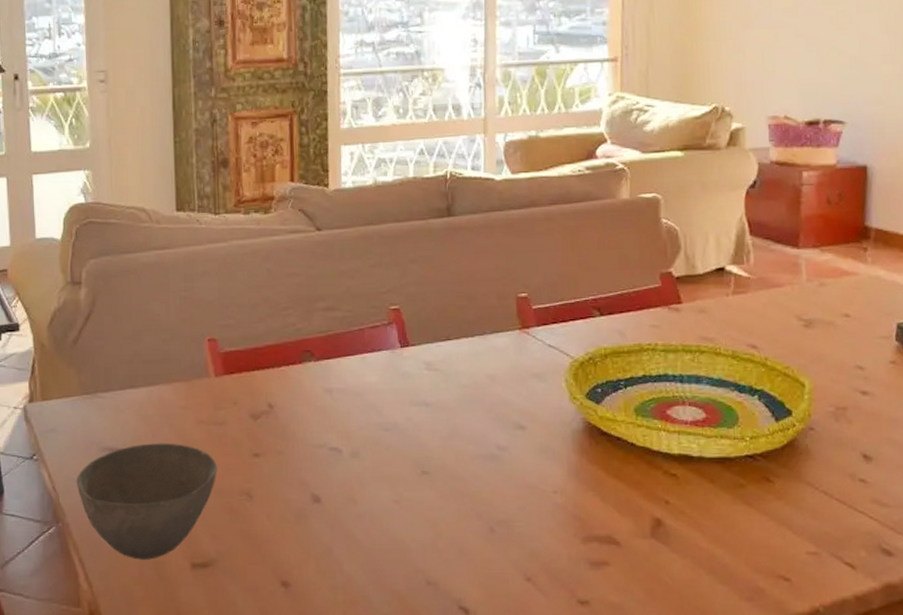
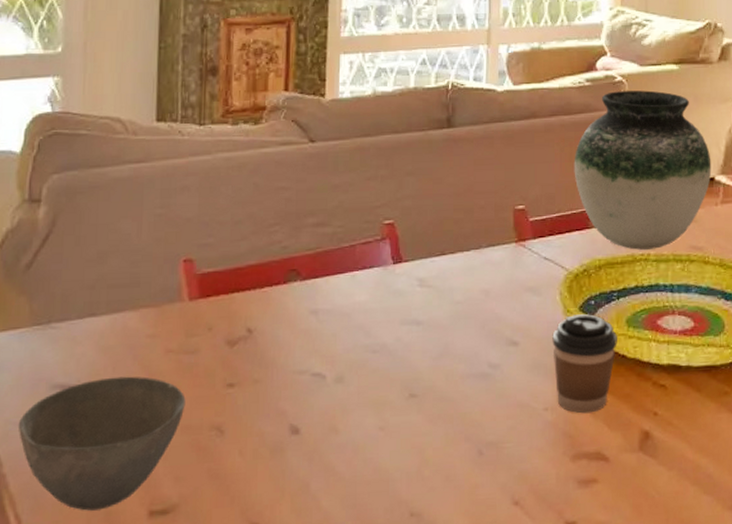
coffee cup: none [559,402,626,498] -> present [552,314,617,414]
vase: none [575,178,722,340] -> present [574,90,712,250]

